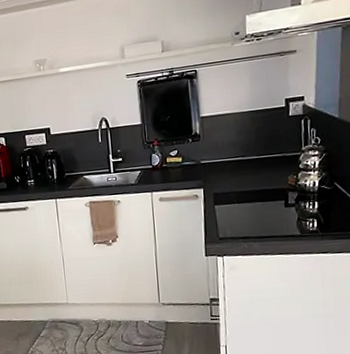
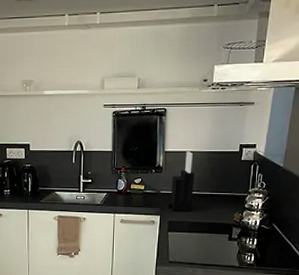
knife block: none [211,113,239,182] -> present [168,151,195,212]

